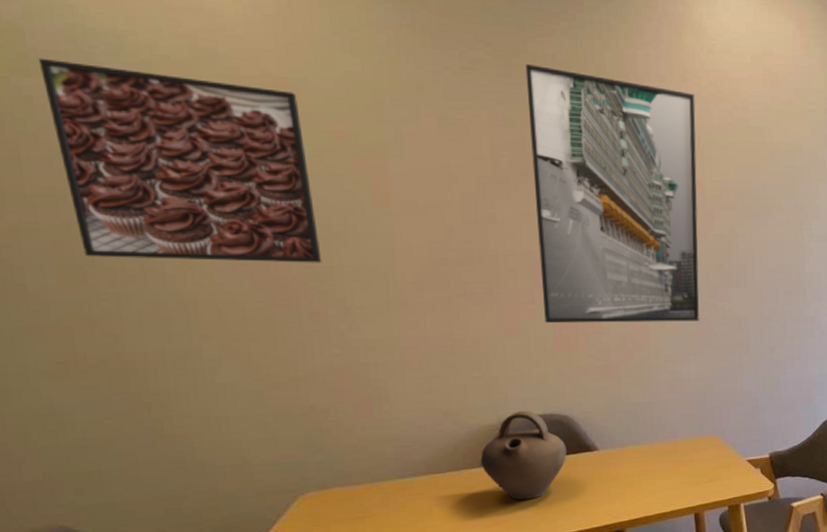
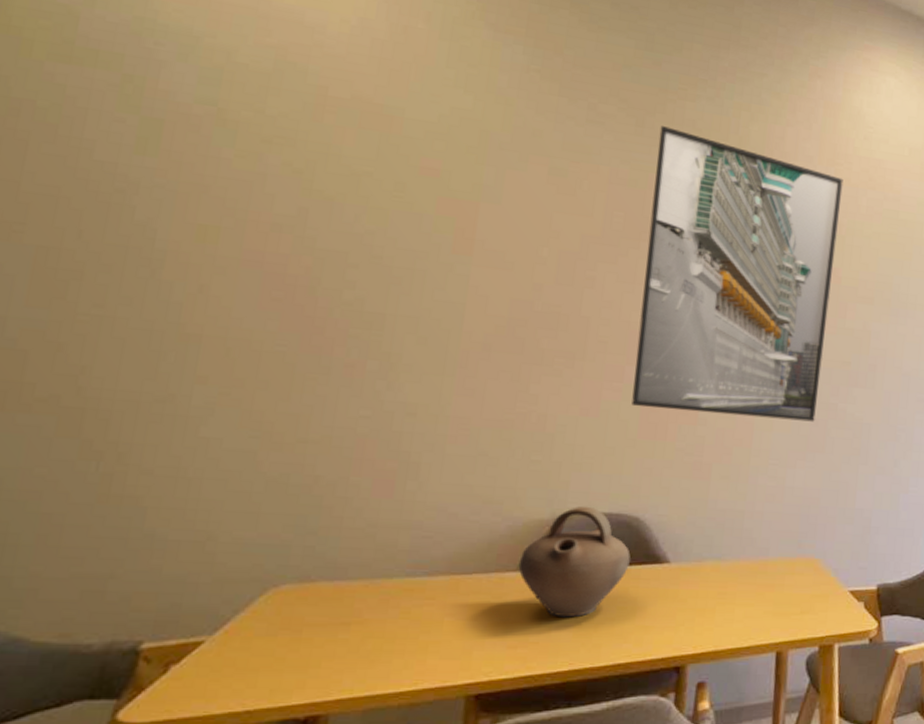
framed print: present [38,58,322,263] -> none [73,47,390,309]

